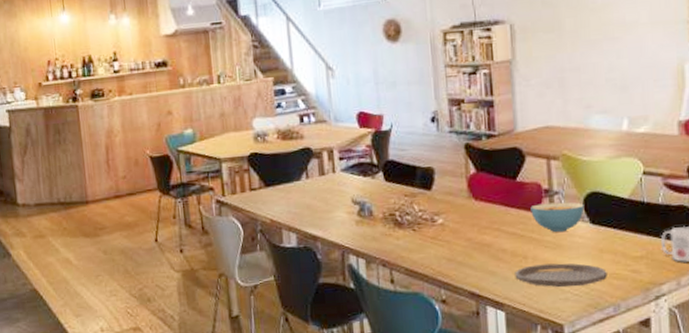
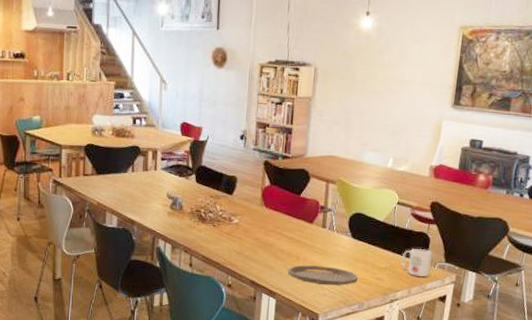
cereal bowl: present [530,202,585,233] -> none [307,217,349,242]

